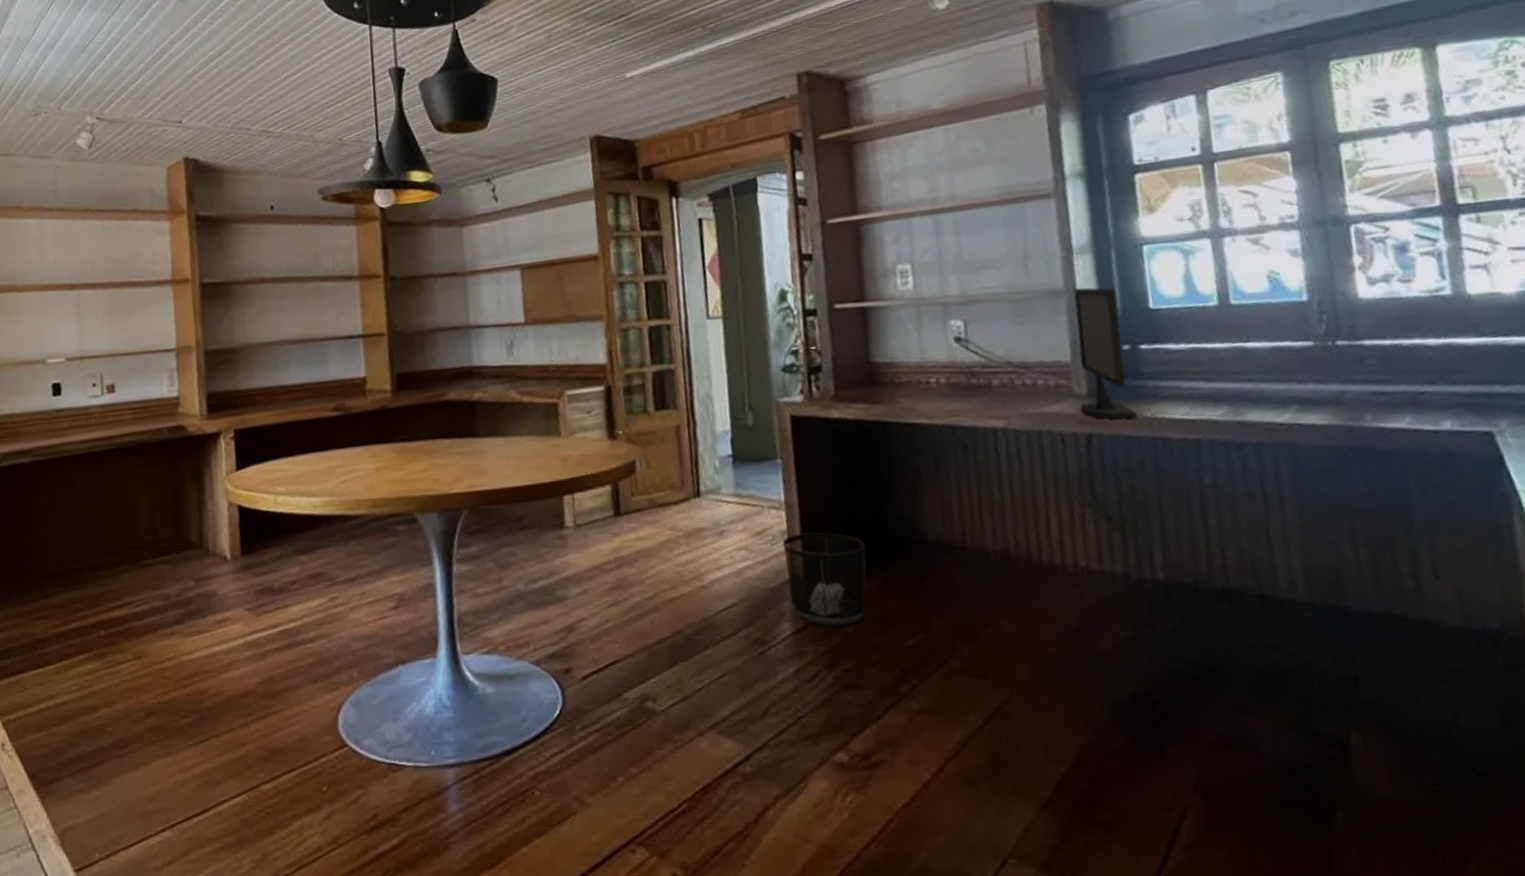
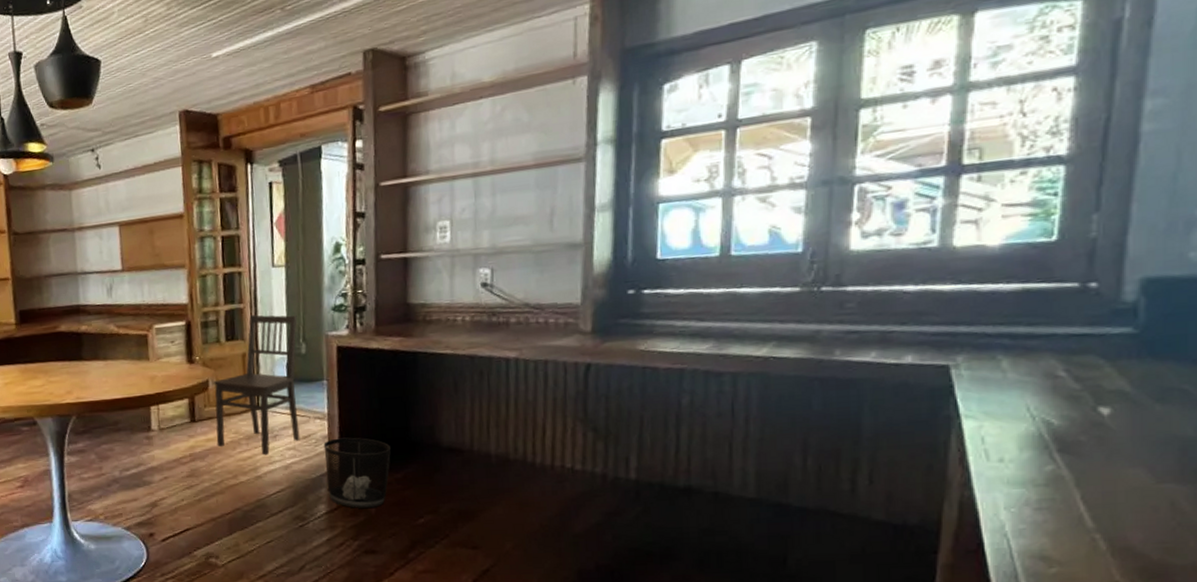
dining chair: none [641,377,753,558] -> present [213,314,300,456]
computer monitor: present [1073,287,1137,419] -> none [583,240,632,352]

